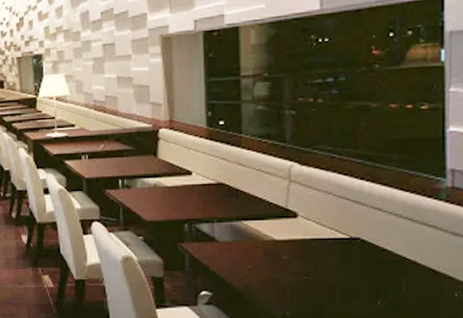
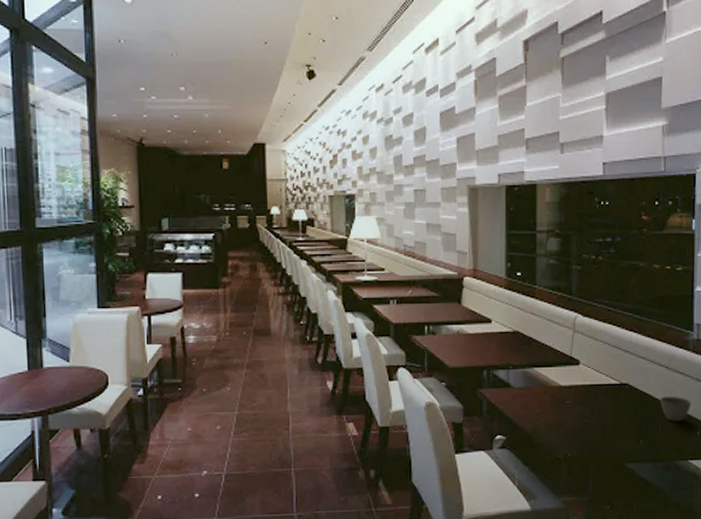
cup: none [403,252,447,282] -> present [660,396,692,422]

